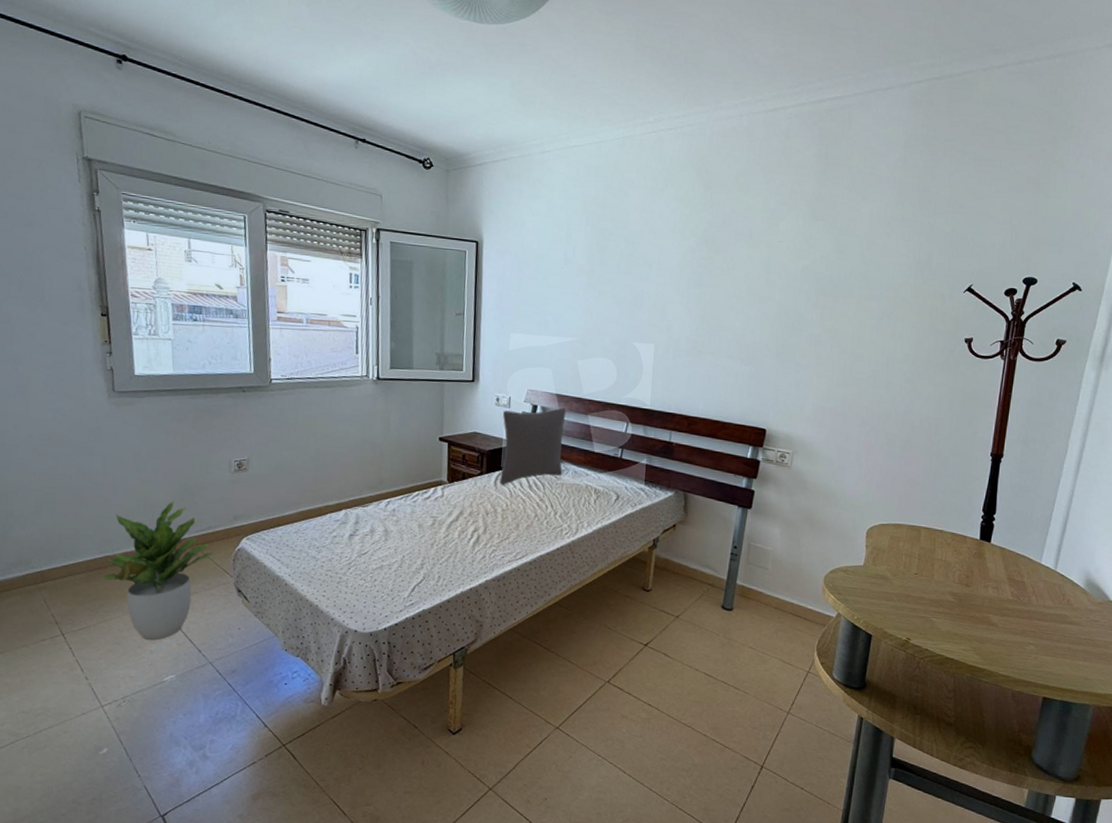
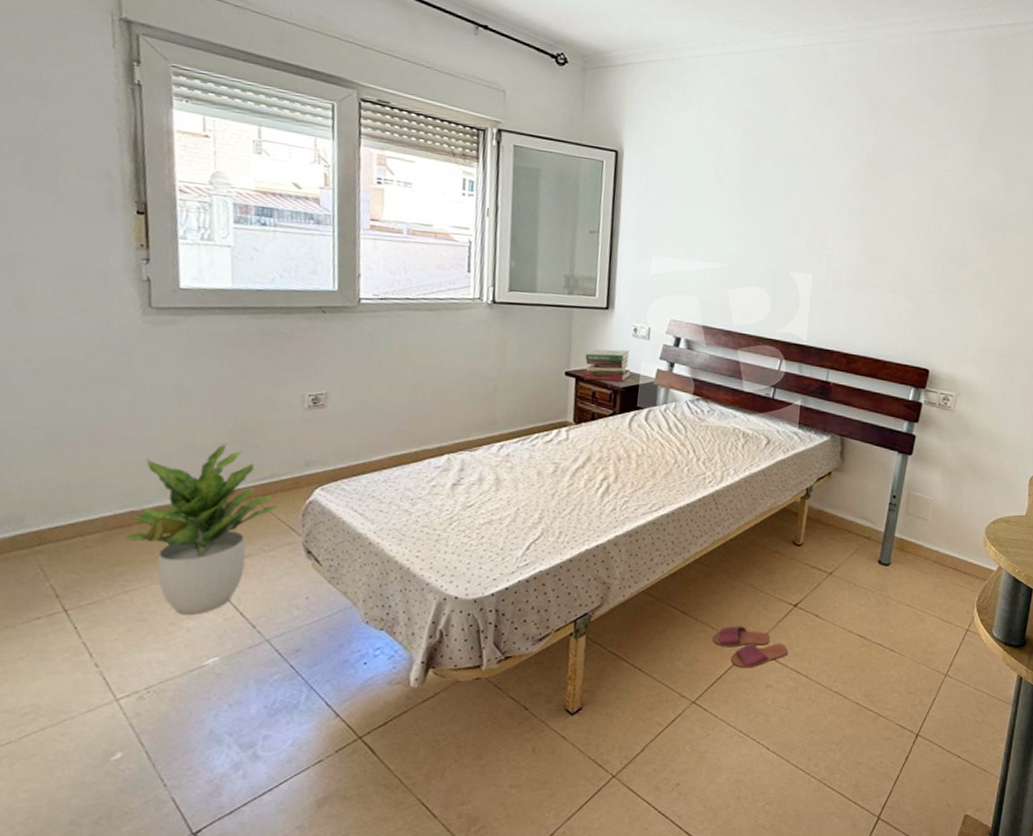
books: none [454,417,495,446] -> present [583,349,631,382]
pillow: present [500,407,566,485] -> none [635,341,714,427]
slippers: none [573,662,640,700] -> present [713,626,788,668]

